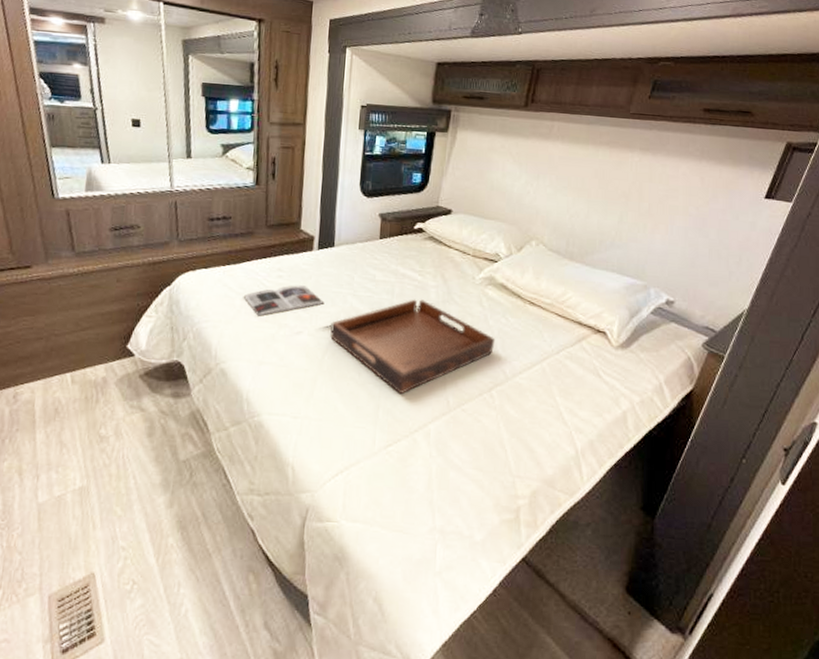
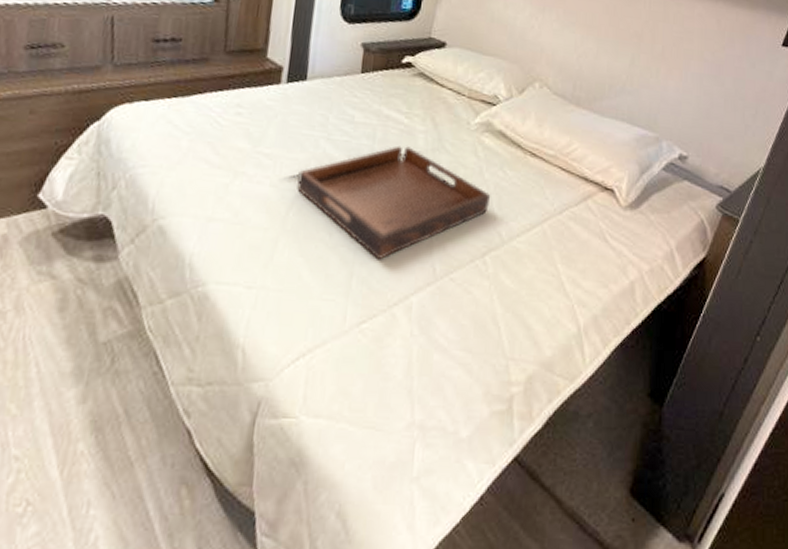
magazine: present [243,285,325,316] -> none [191,124,292,162]

